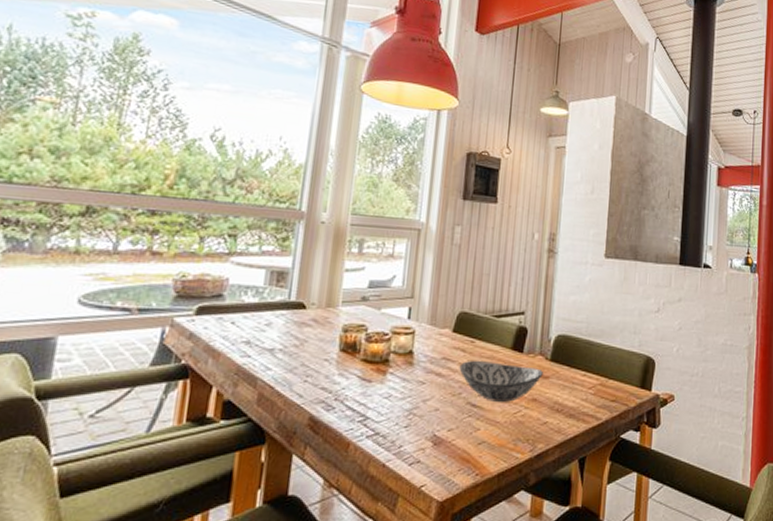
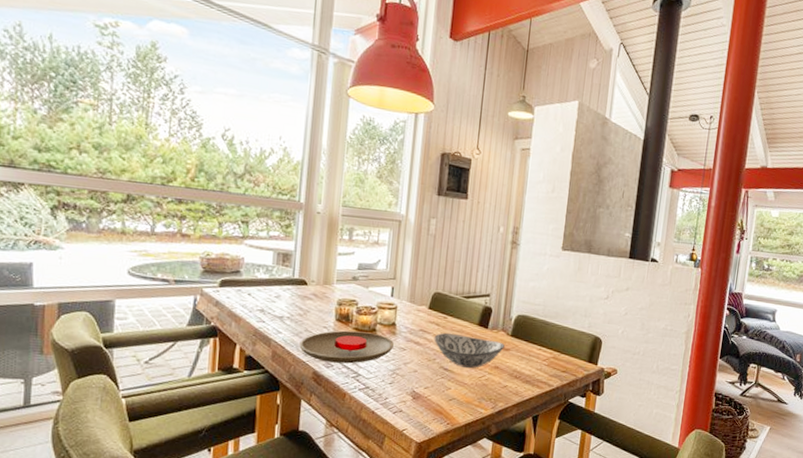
plate: none [293,363,410,405] -> present [299,330,394,364]

